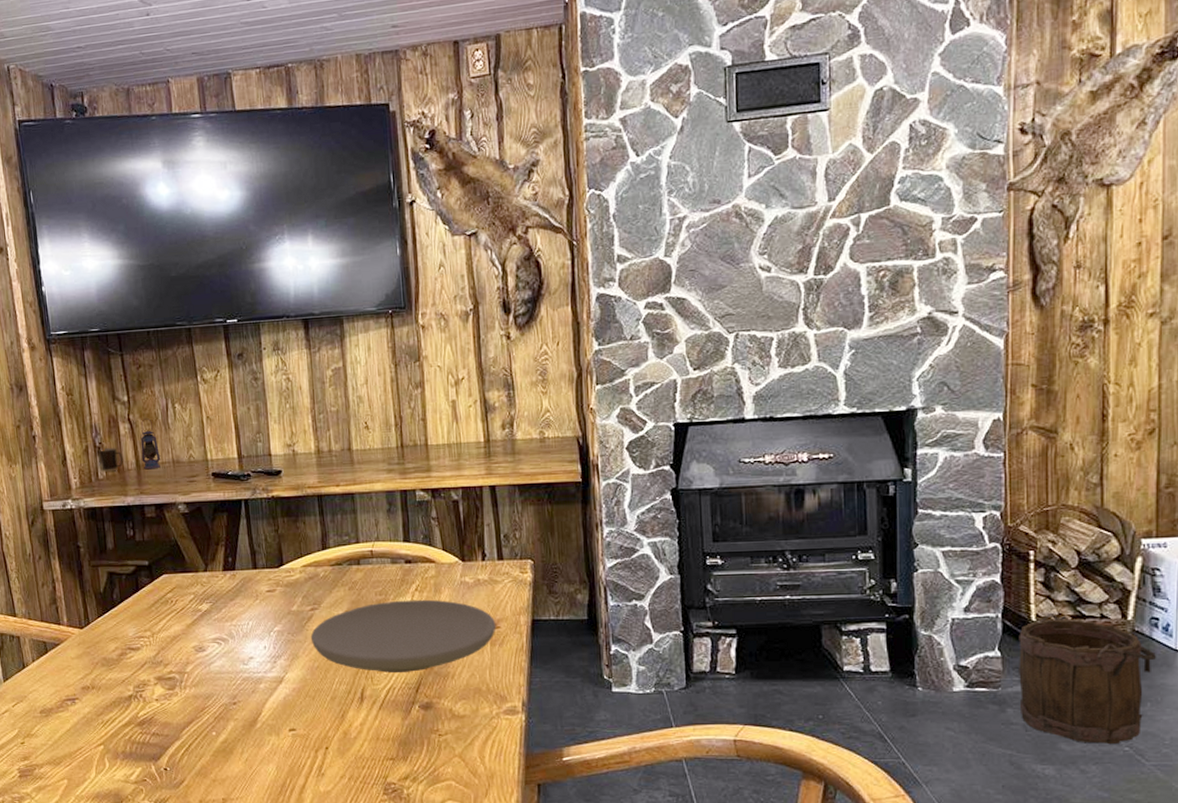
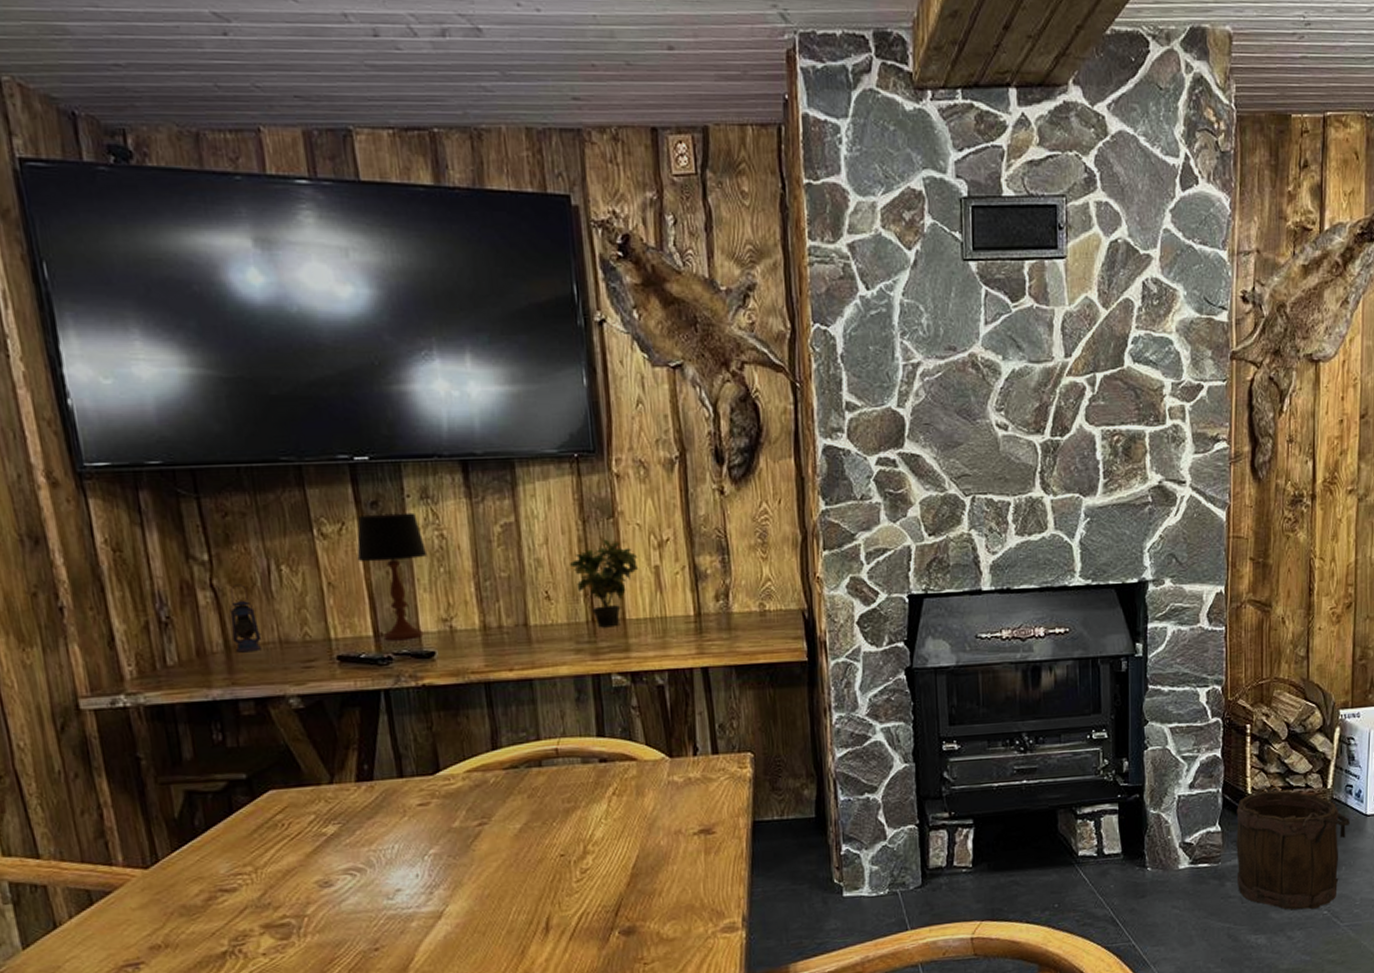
mug: present [98,448,123,472] -> none [164,624,205,656]
table lamp: none [227,361,278,462] -> present [357,512,428,641]
plate: present [310,599,496,673] -> none [478,804,711,896]
potted plant: none [385,379,439,452] -> present [570,539,639,628]

